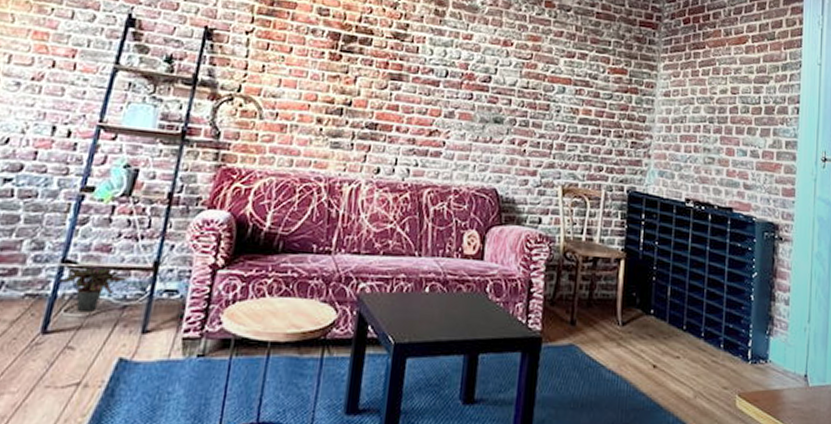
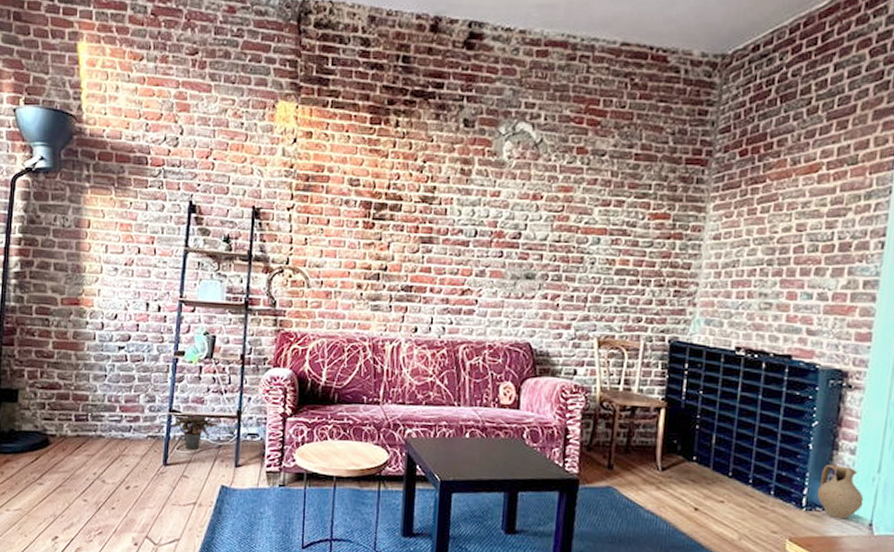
ceramic jug: none [759,315,799,371] -> present [816,464,864,520]

